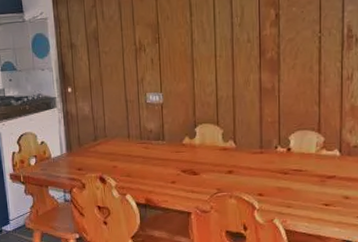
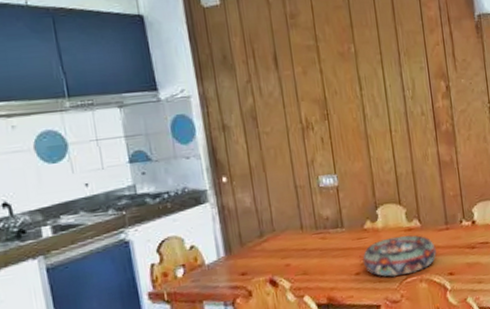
decorative bowl: none [178,154,248,189] -> present [362,235,437,277]

